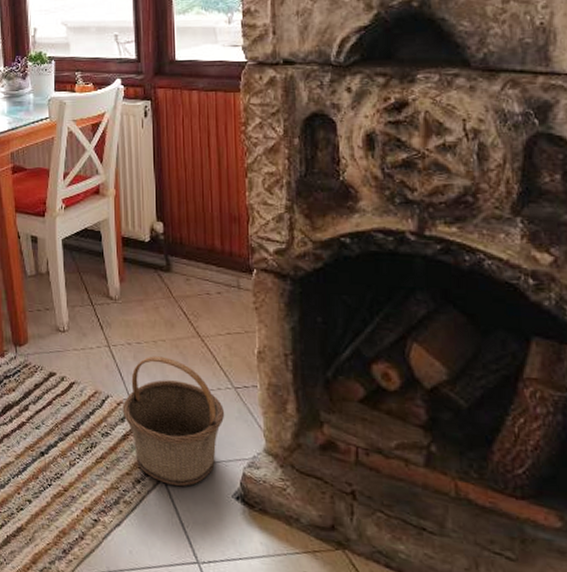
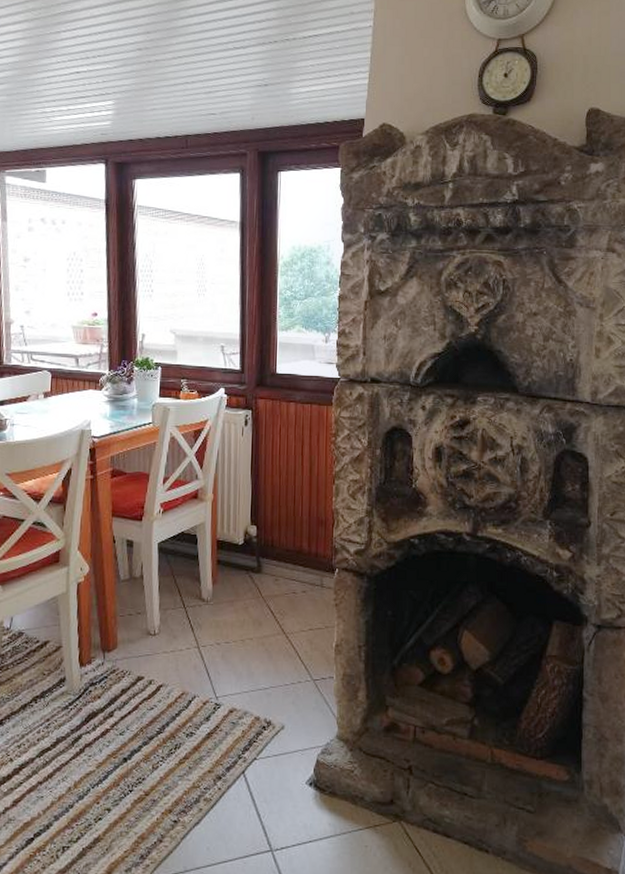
basket: present [122,356,225,486] -> none [208,654,304,778]

